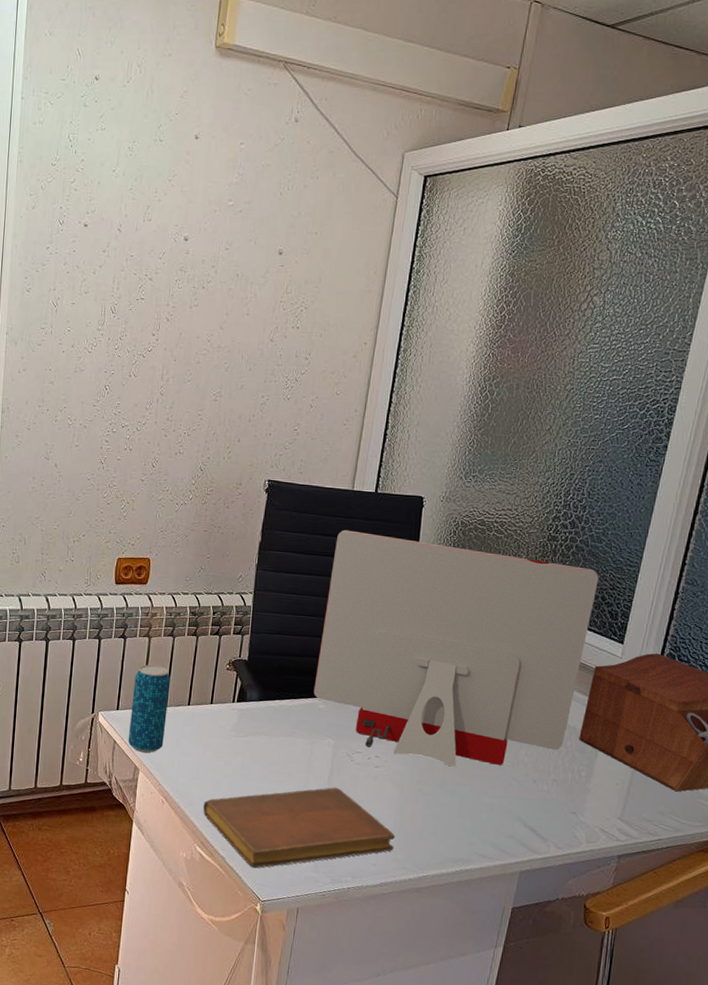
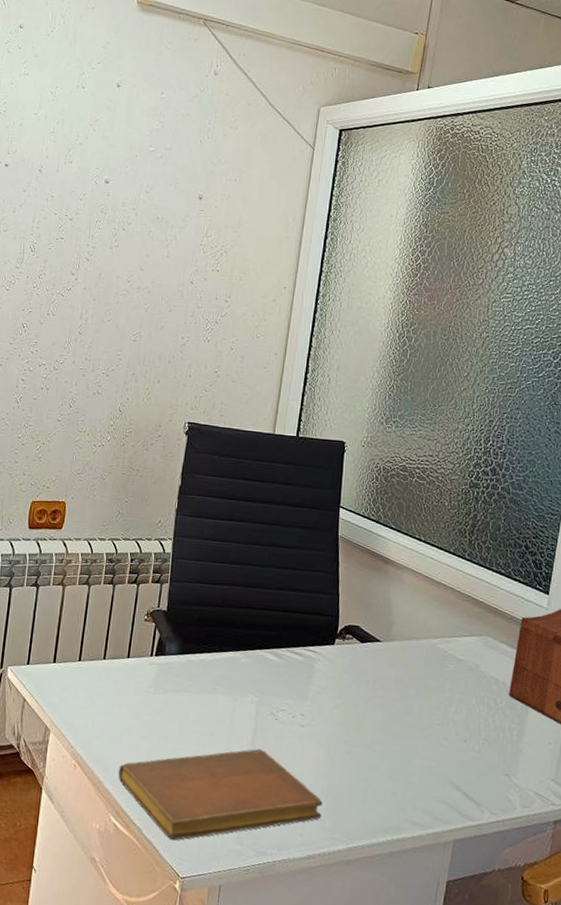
beverage can: present [128,664,171,753] -> none [38,615,85,713]
computer monitor: present [313,530,599,767] -> none [235,474,522,726]

